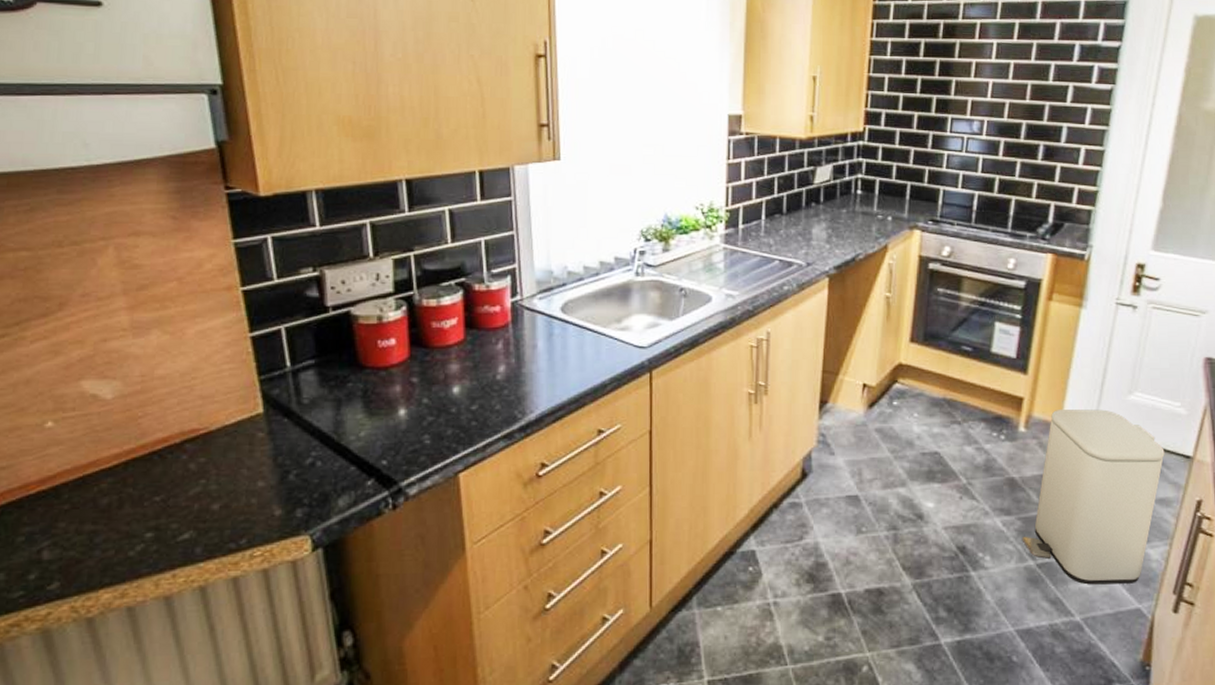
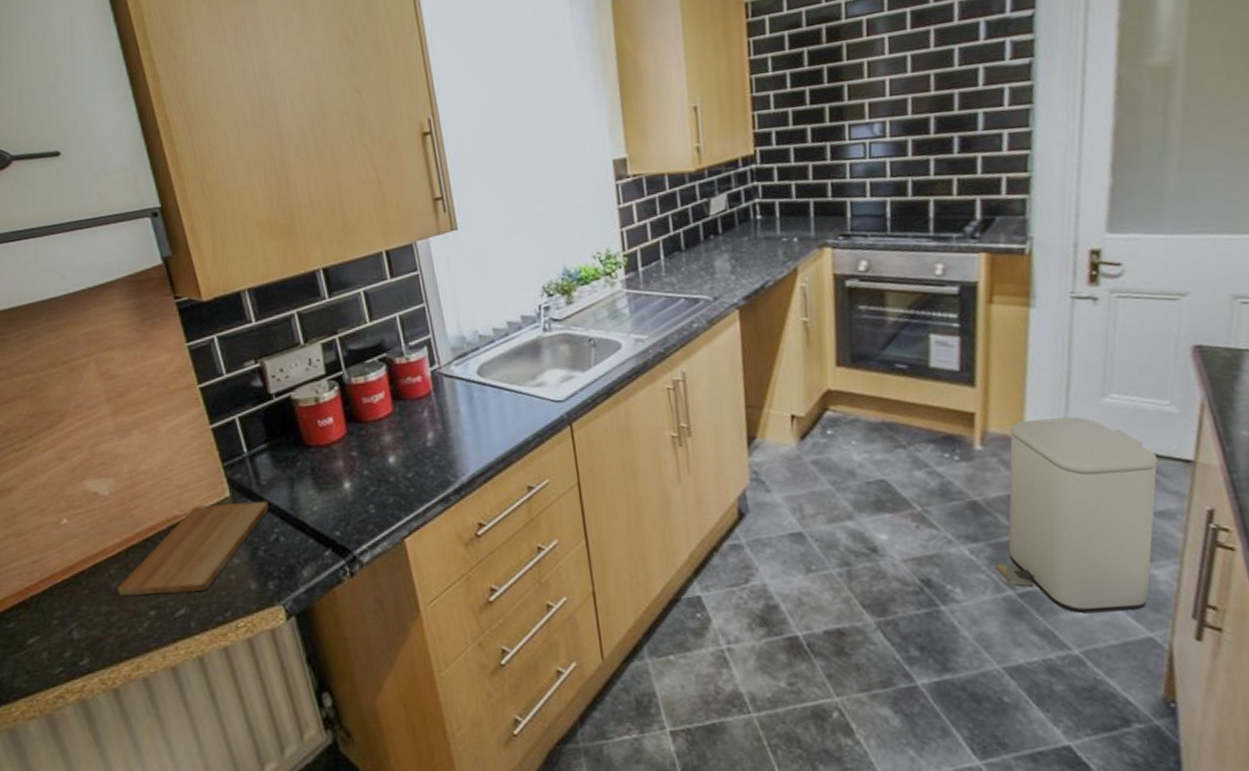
cutting board: none [107,420,308,516] -> present [117,501,269,596]

